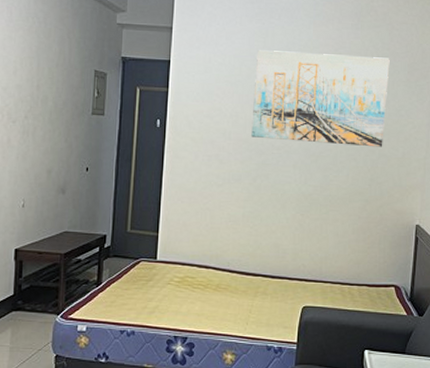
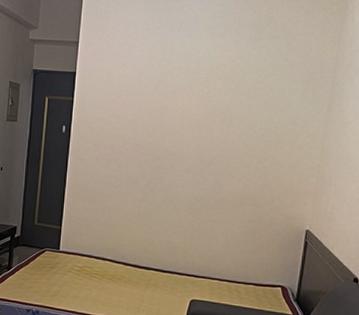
wall art: present [251,50,390,147] -> none [148,62,287,155]

